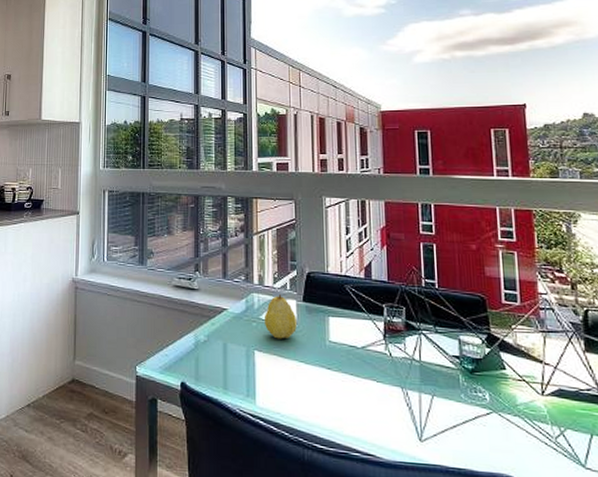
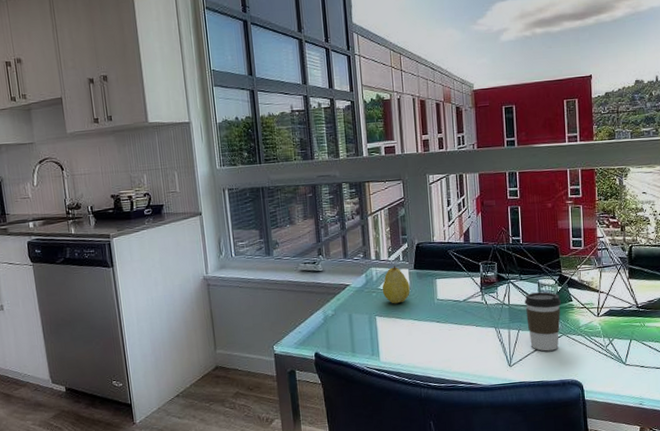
coffee cup: none [440,351,490,431] -> present [524,292,561,351]

